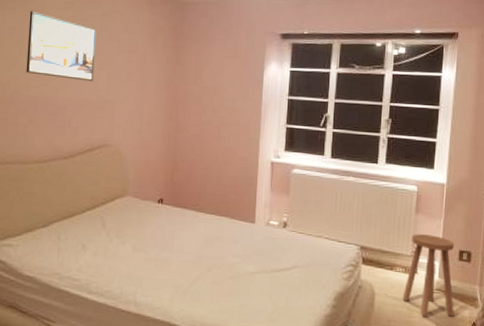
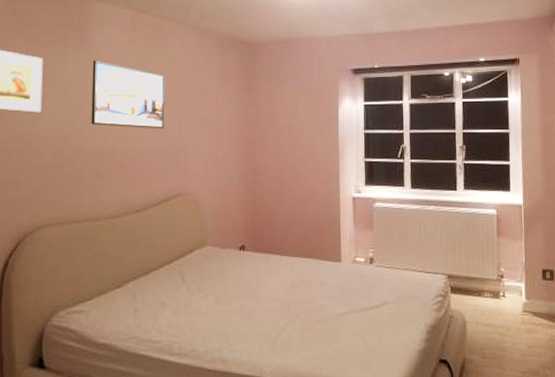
stool: present [402,234,454,317] -> none [493,257,544,340]

